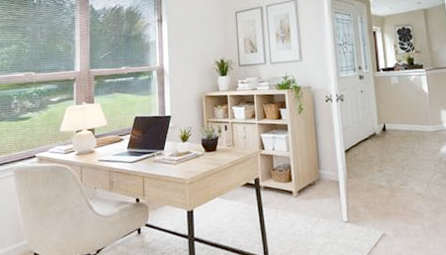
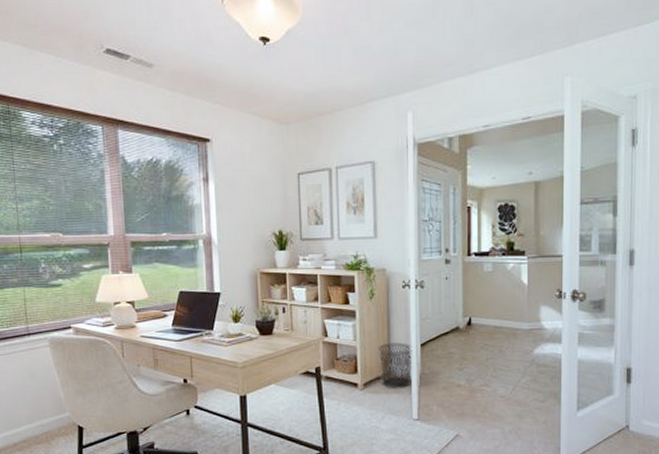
waste bin: none [308,150,340,194] -> present [377,342,413,388]

